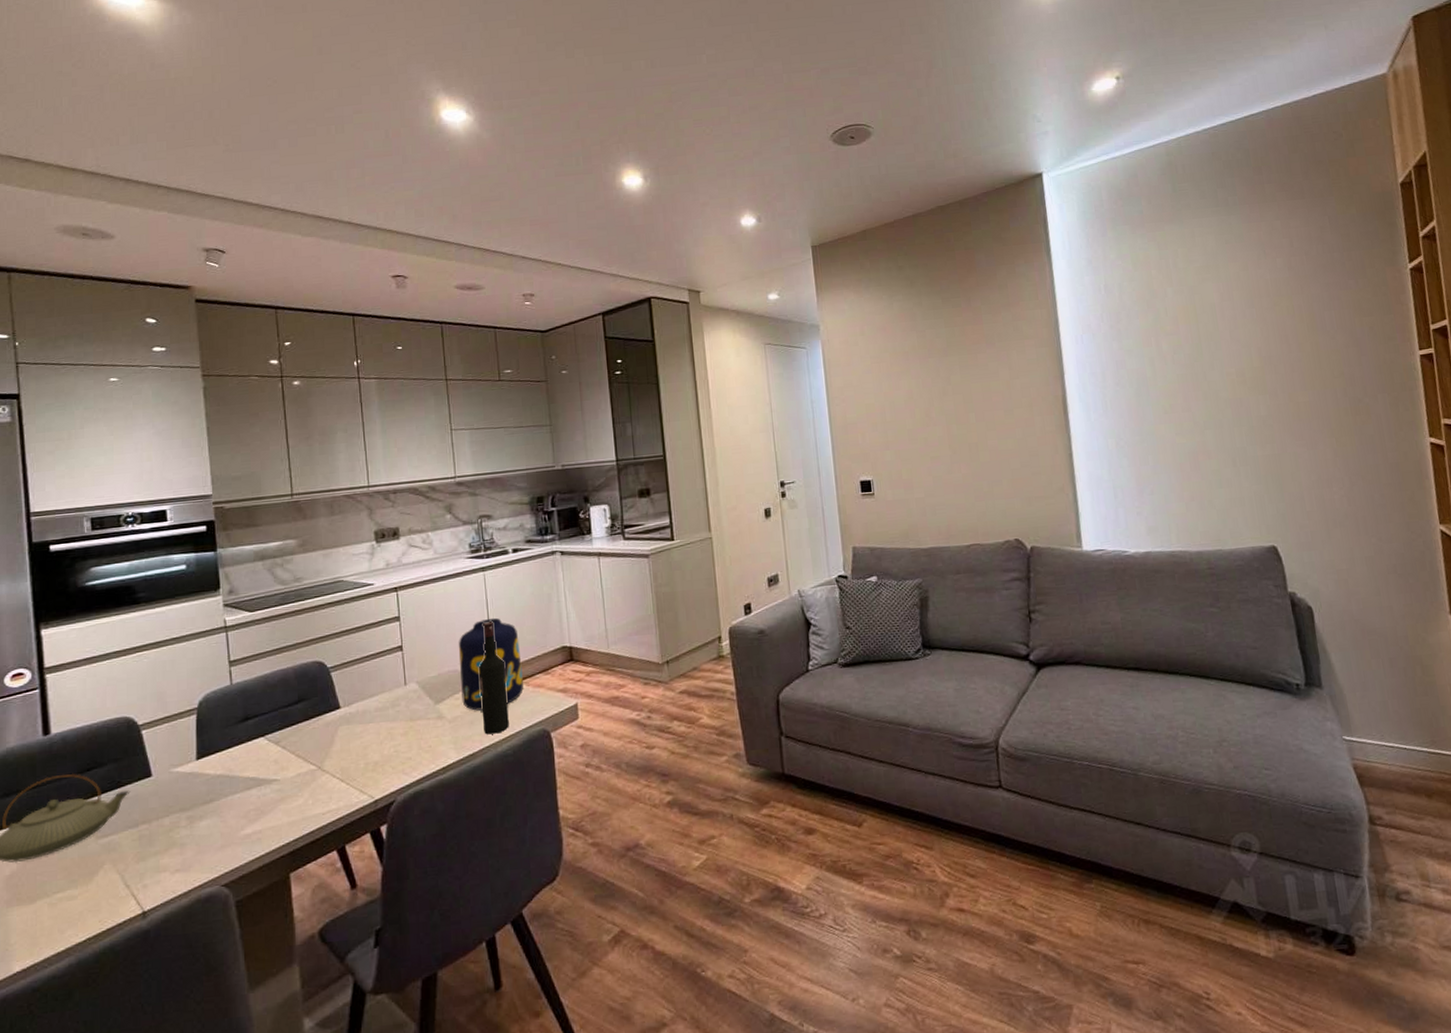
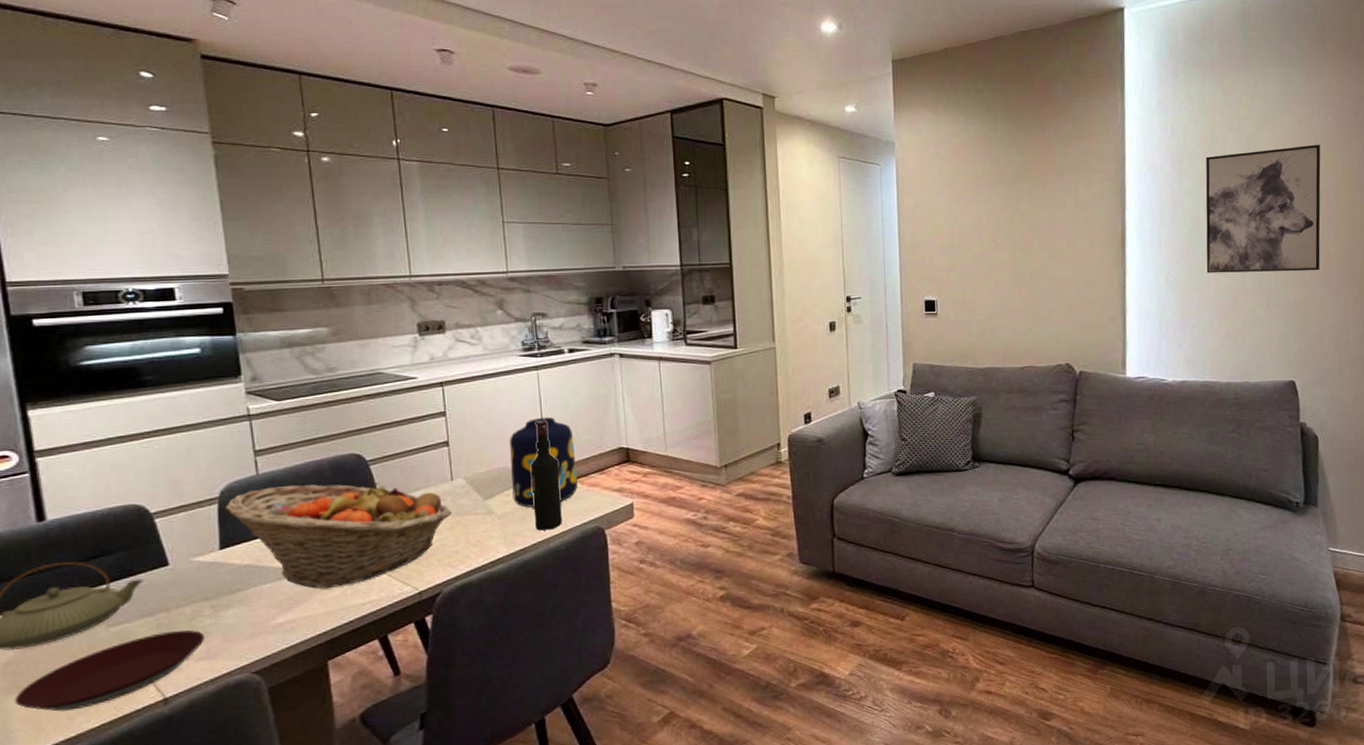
plate: none [15,841,180,925] -> present [15,630,204,712]
fruit basket: none [203,689,406,799] -> present [225,482,453,589]
wall art: none [1146,290,1289,434] -> present [1205,144,1321,273]

